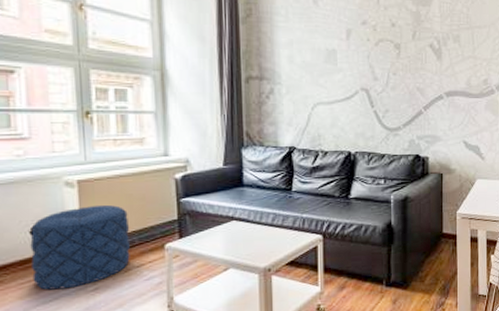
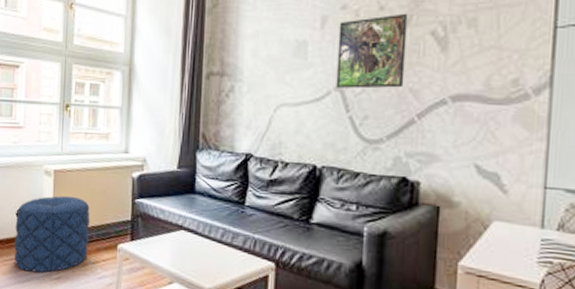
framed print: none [361,29,413,89] -> present [336,13,408,89]

